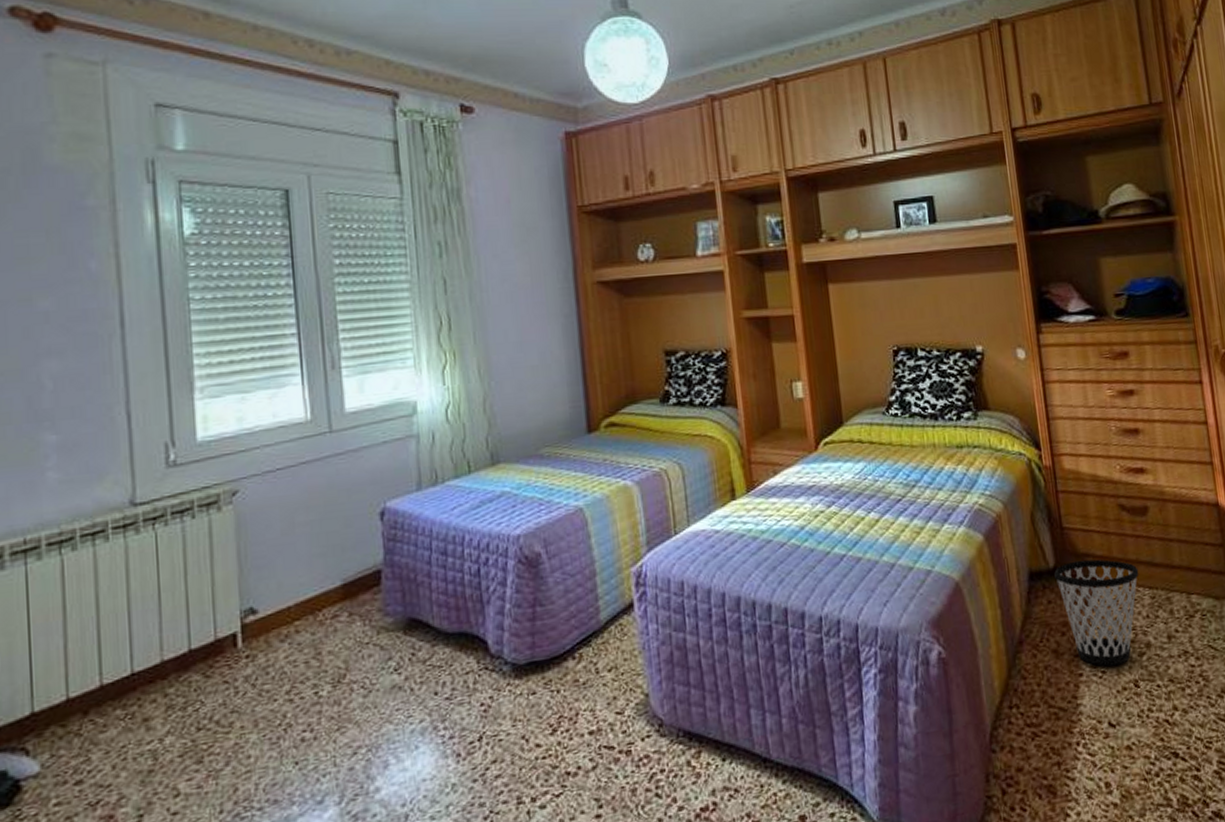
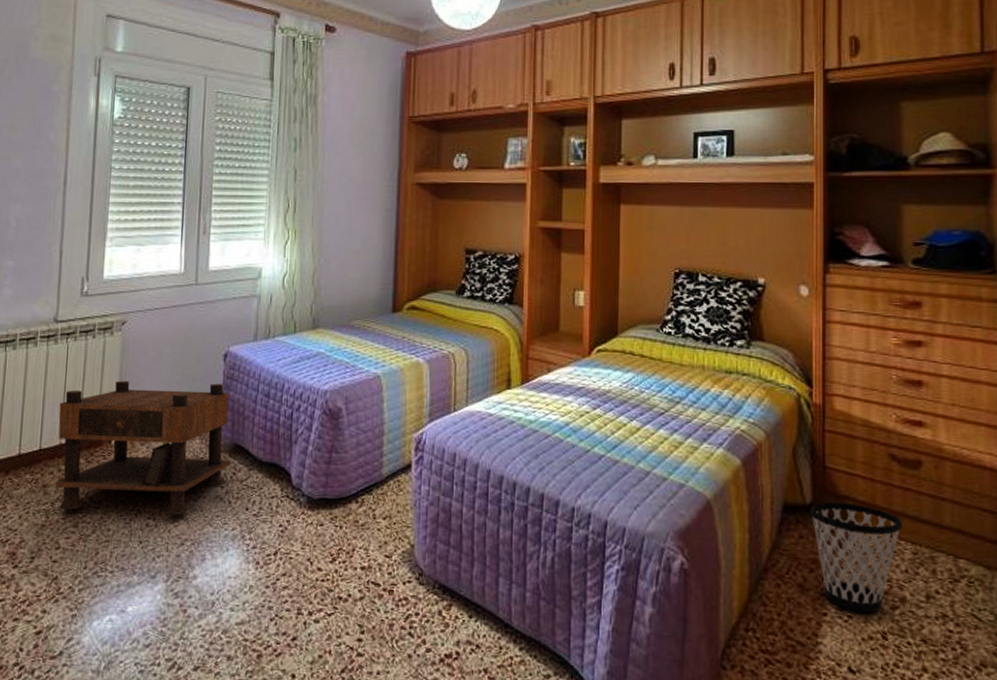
nightstand: none [153,548,407,746] -> present [55,380,231,515]

